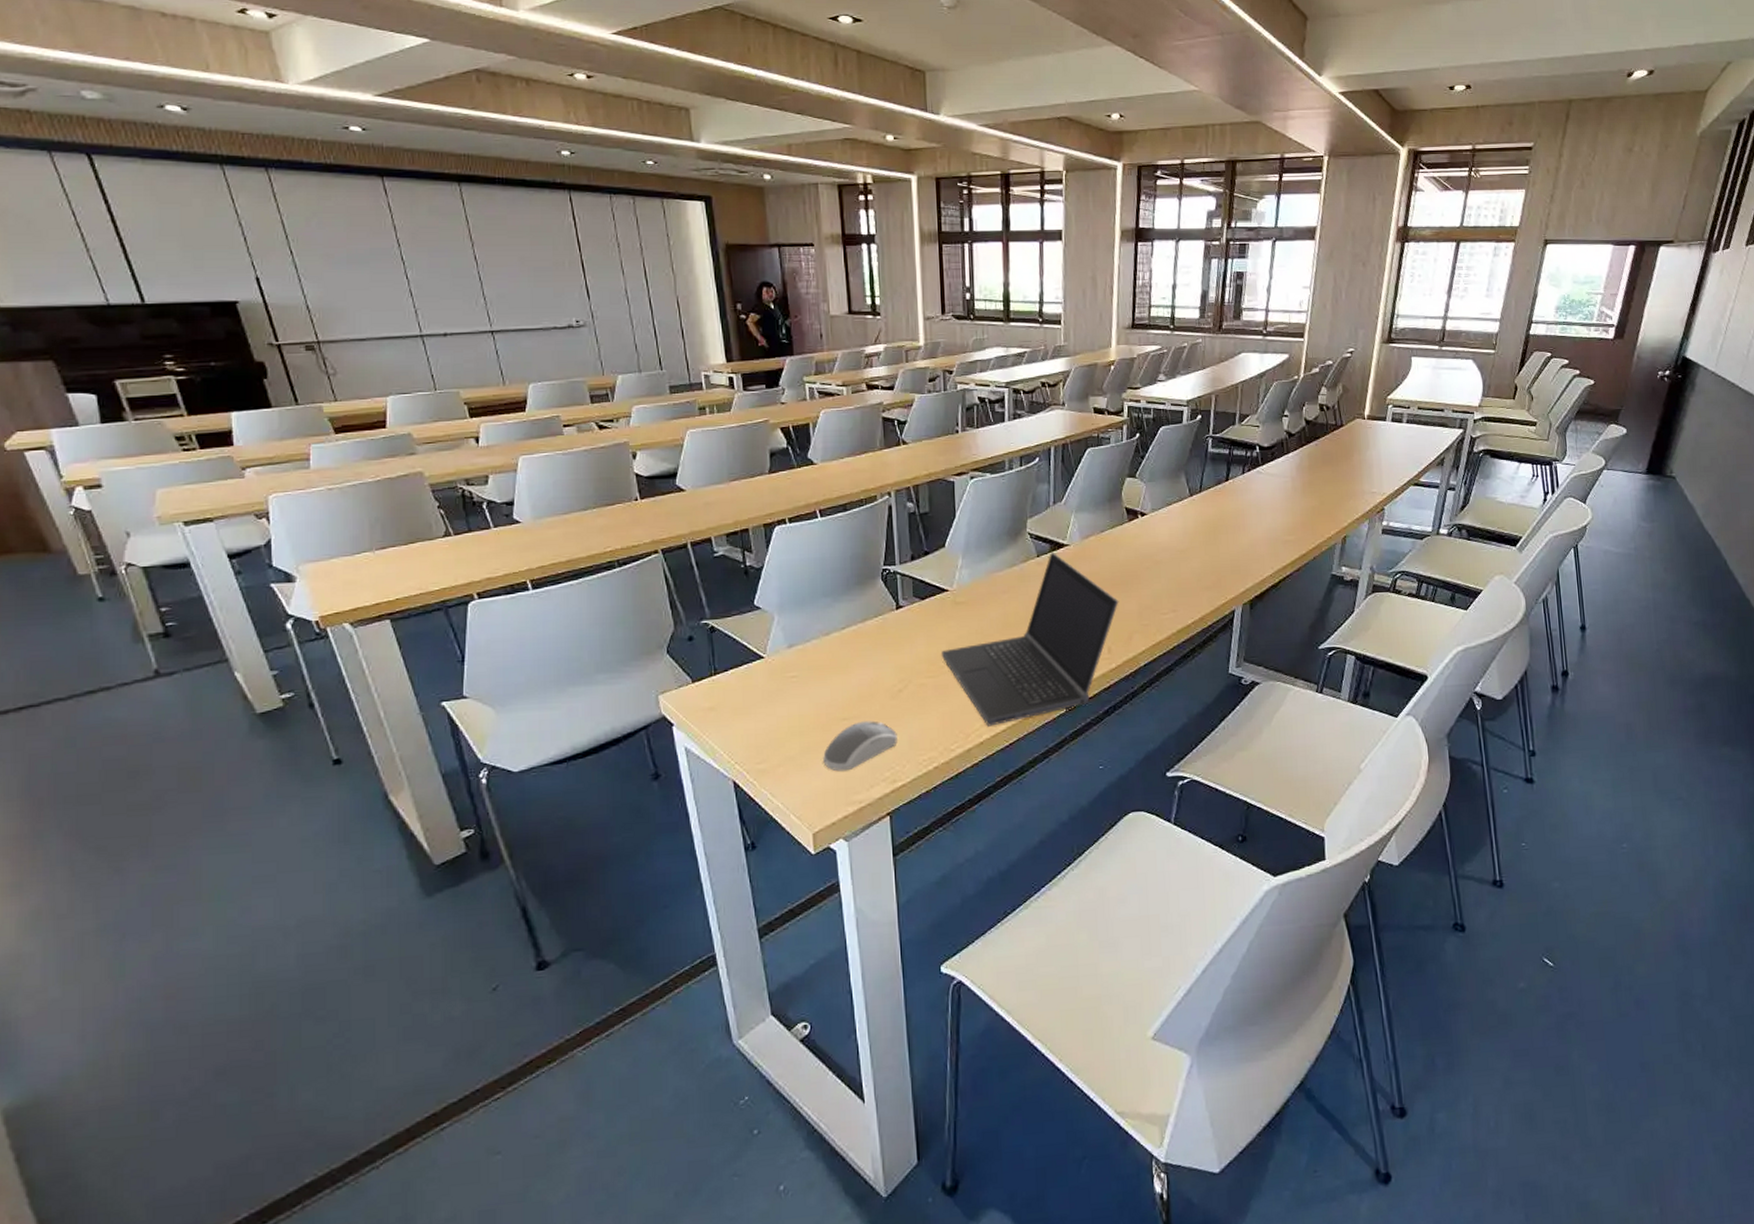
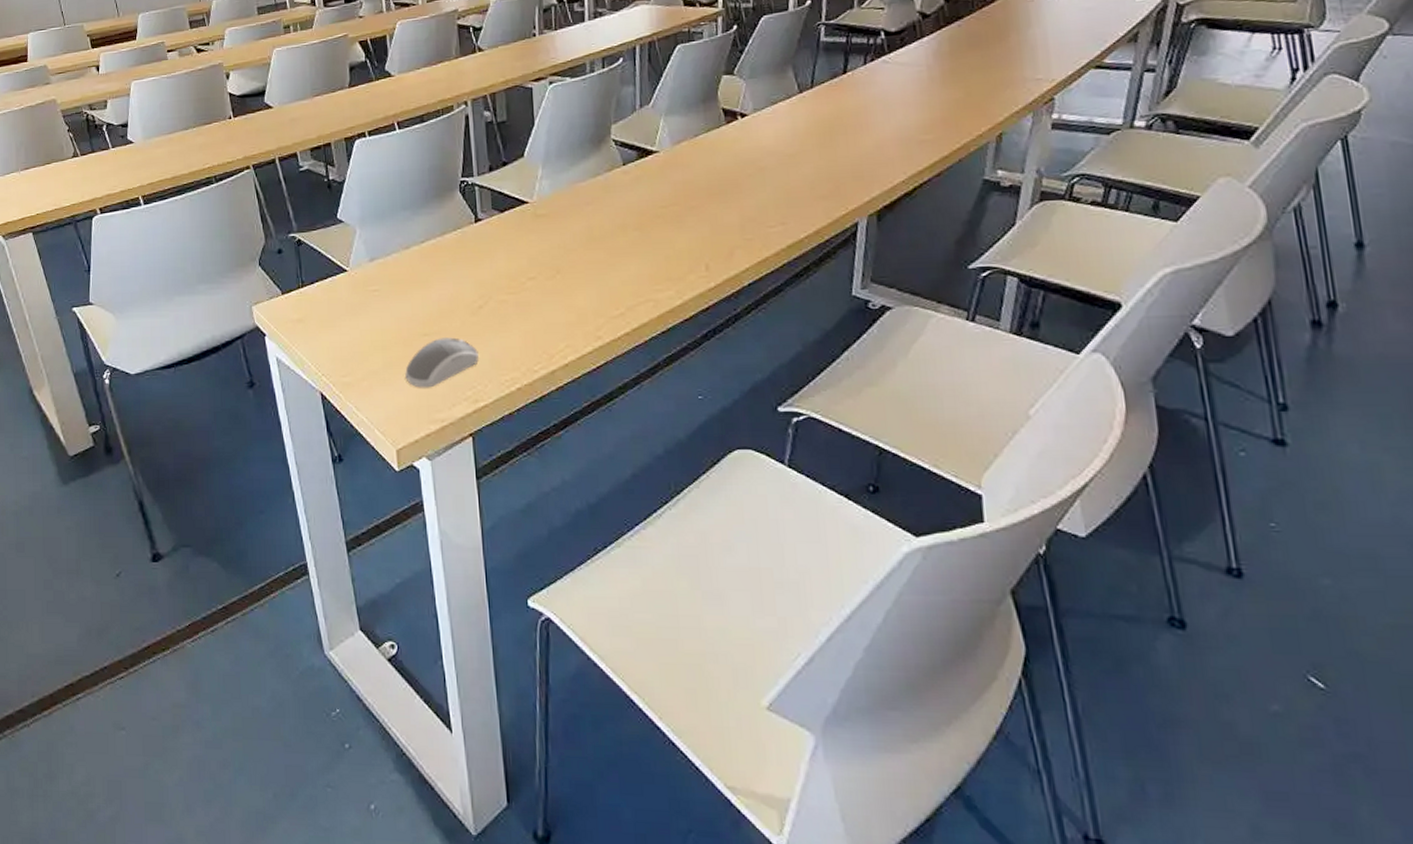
laptop computer: present [941,551,1119,727] -> none [521,159,717,348]

